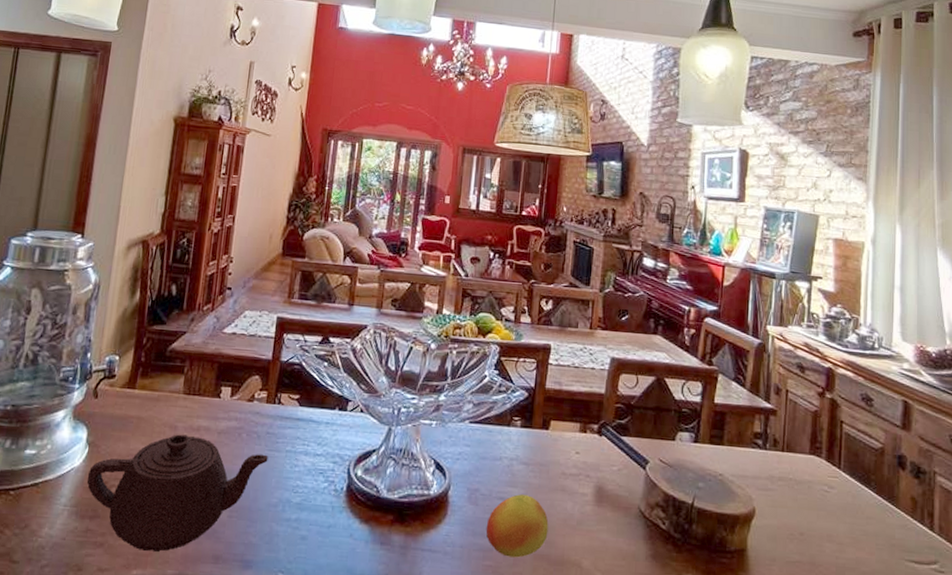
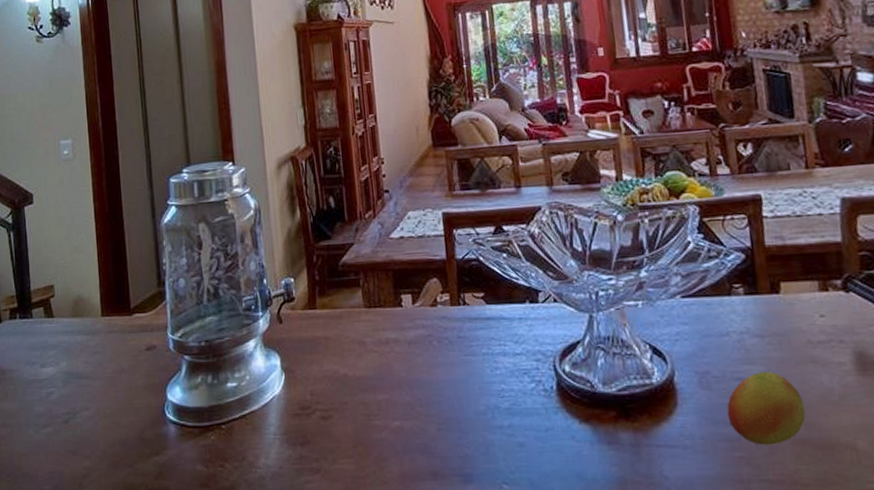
teapot: present [86,434,268,553] -> none [289,349,466,474]

